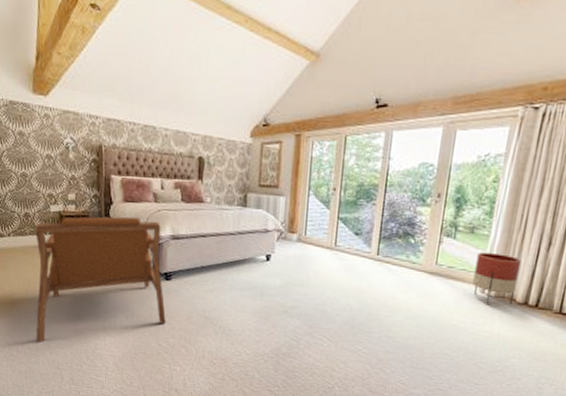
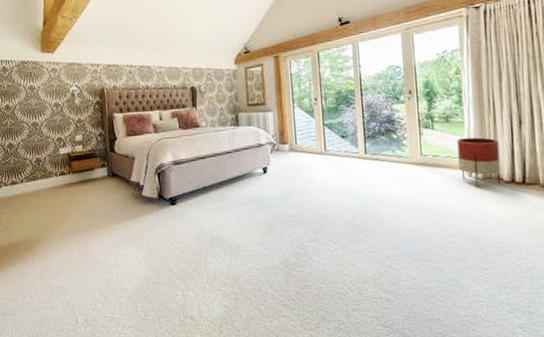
armchair: present [35,216,166,343] -> none [46,148,175,287]

